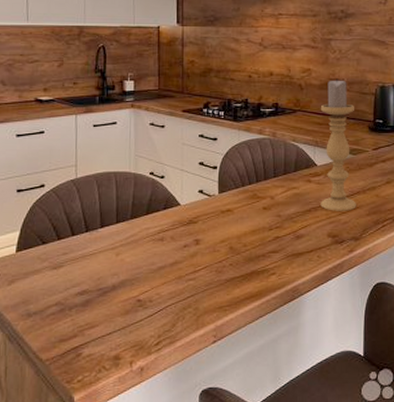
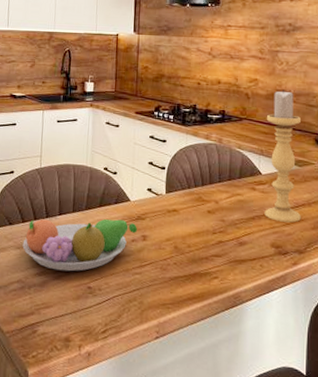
fruit bowl: none [59,225,189,287] -> present [22,219,137,272]

